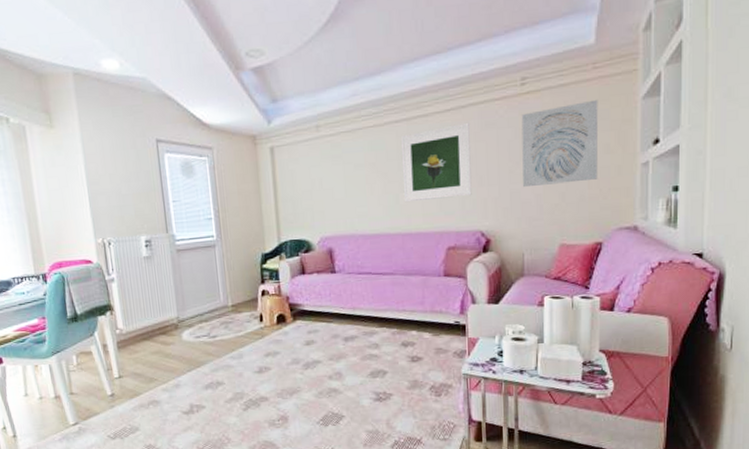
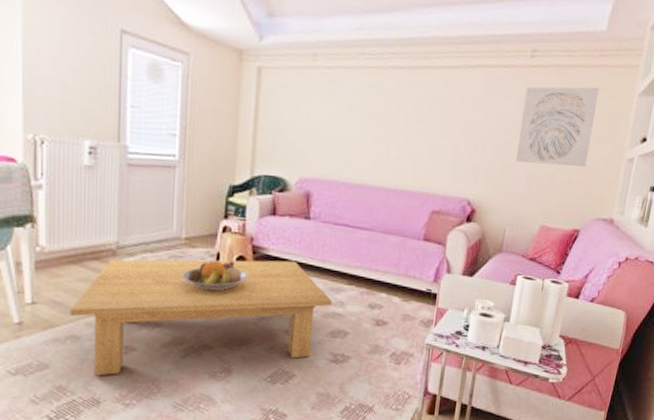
coffee table: none [148,312,368,433] -> present [70,259,332,376]
fruit bowl: none [233,319,290,349] -> present [182,259,248,291]
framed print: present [400,122,472,203] -> none [395,83,474,162]

